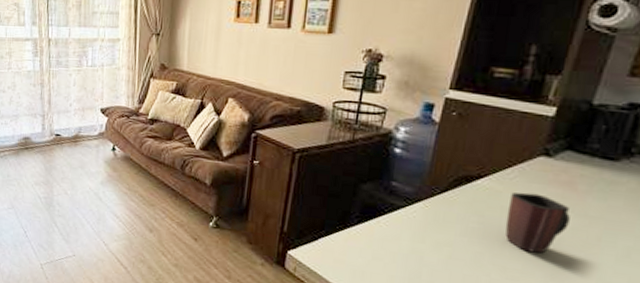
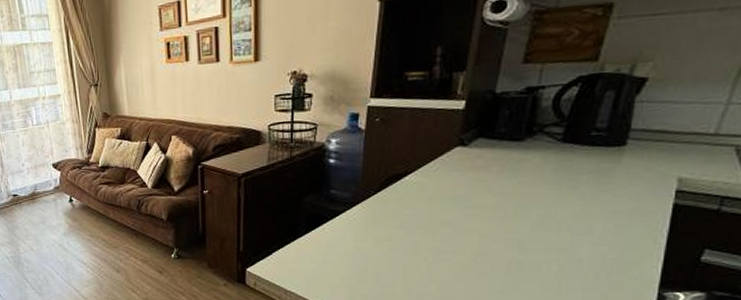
mug: present [505,192,570,254] -> none [434,180,488,234]

